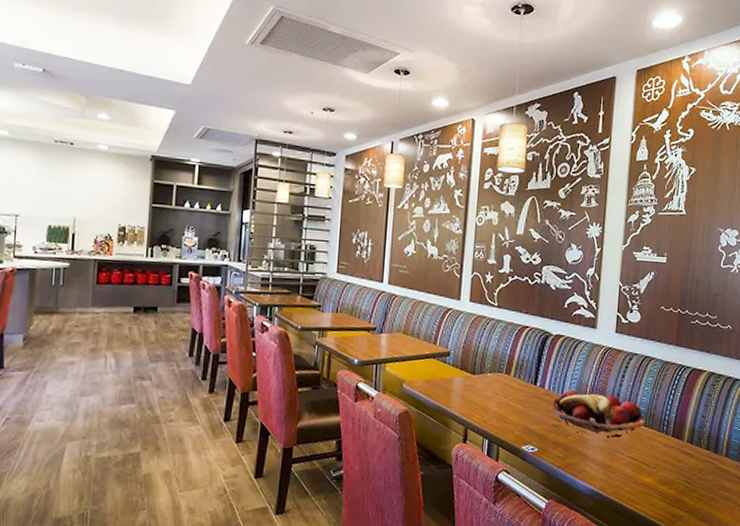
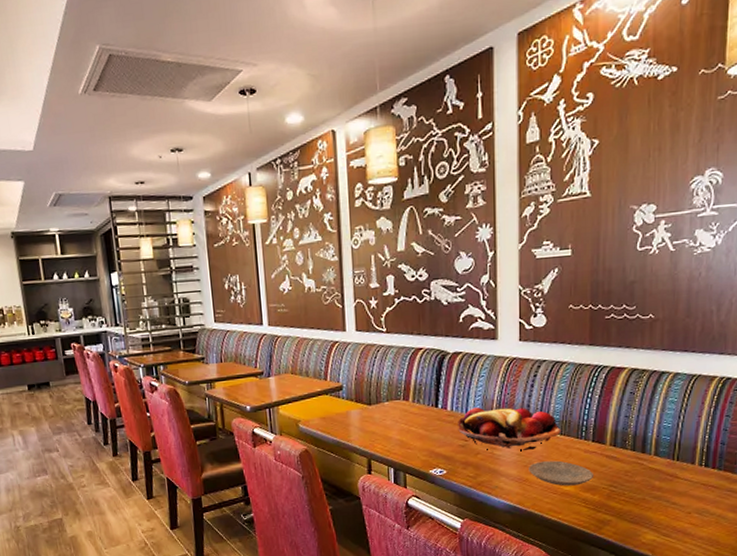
plate: none [613,450,671,478] -> present [529,460,593,486]

